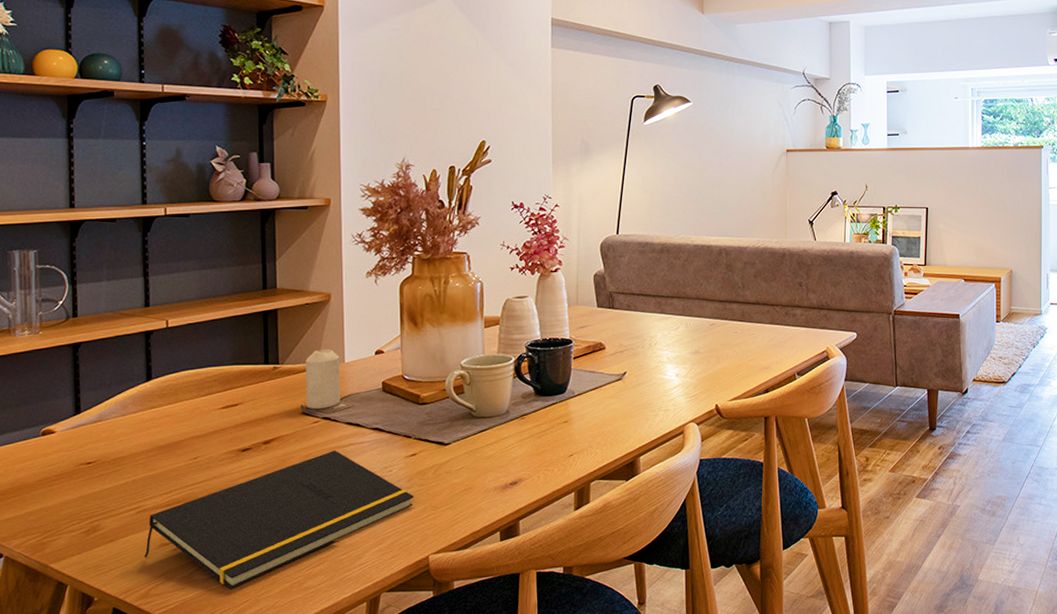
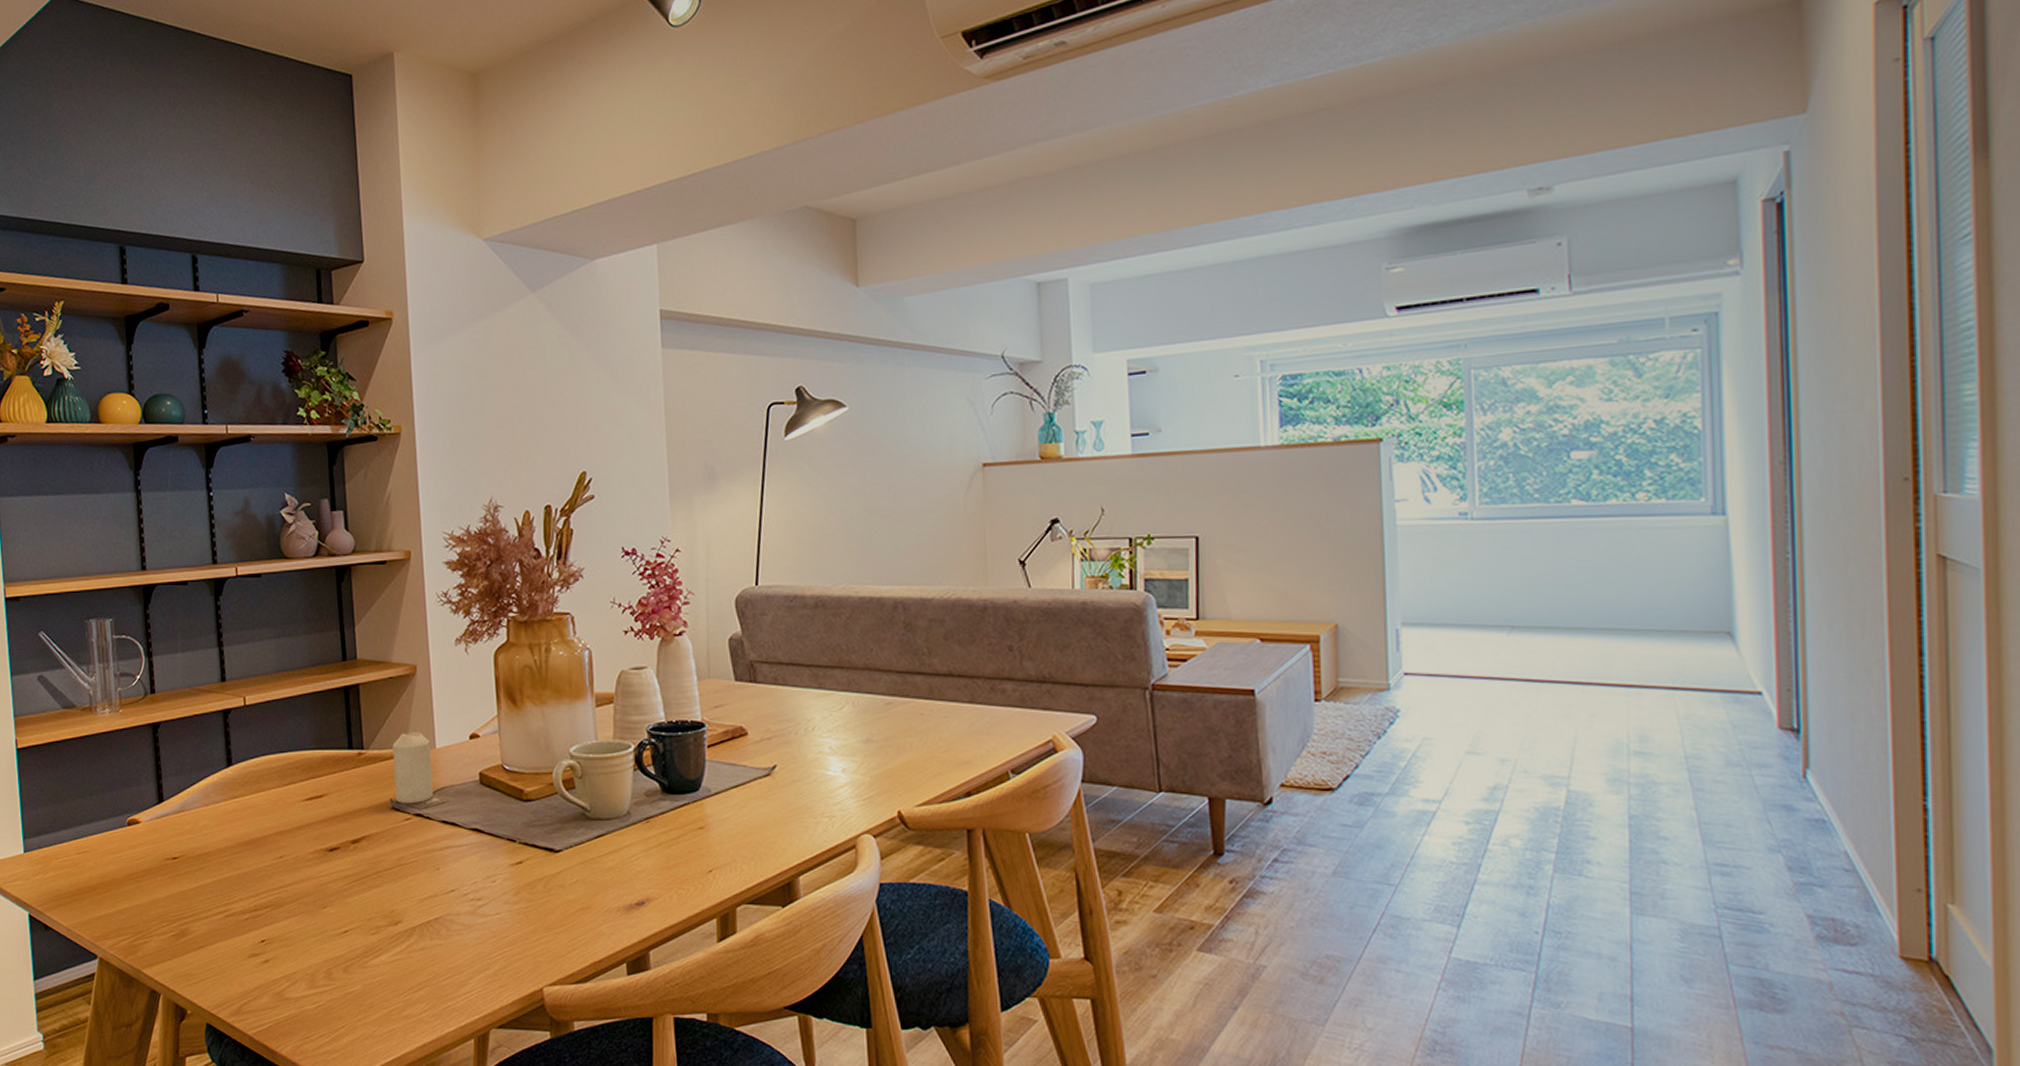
notepad: present [144,451,415,589] -> none [235,854,523,1011]

